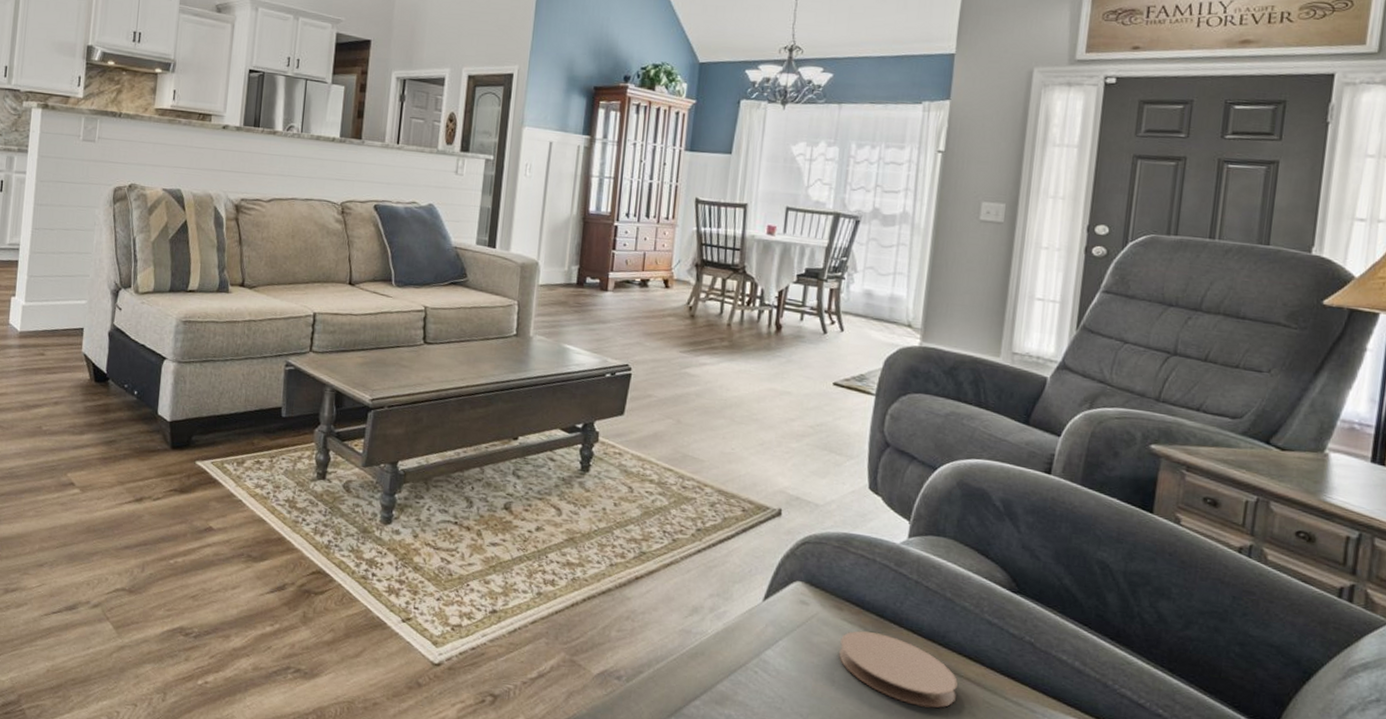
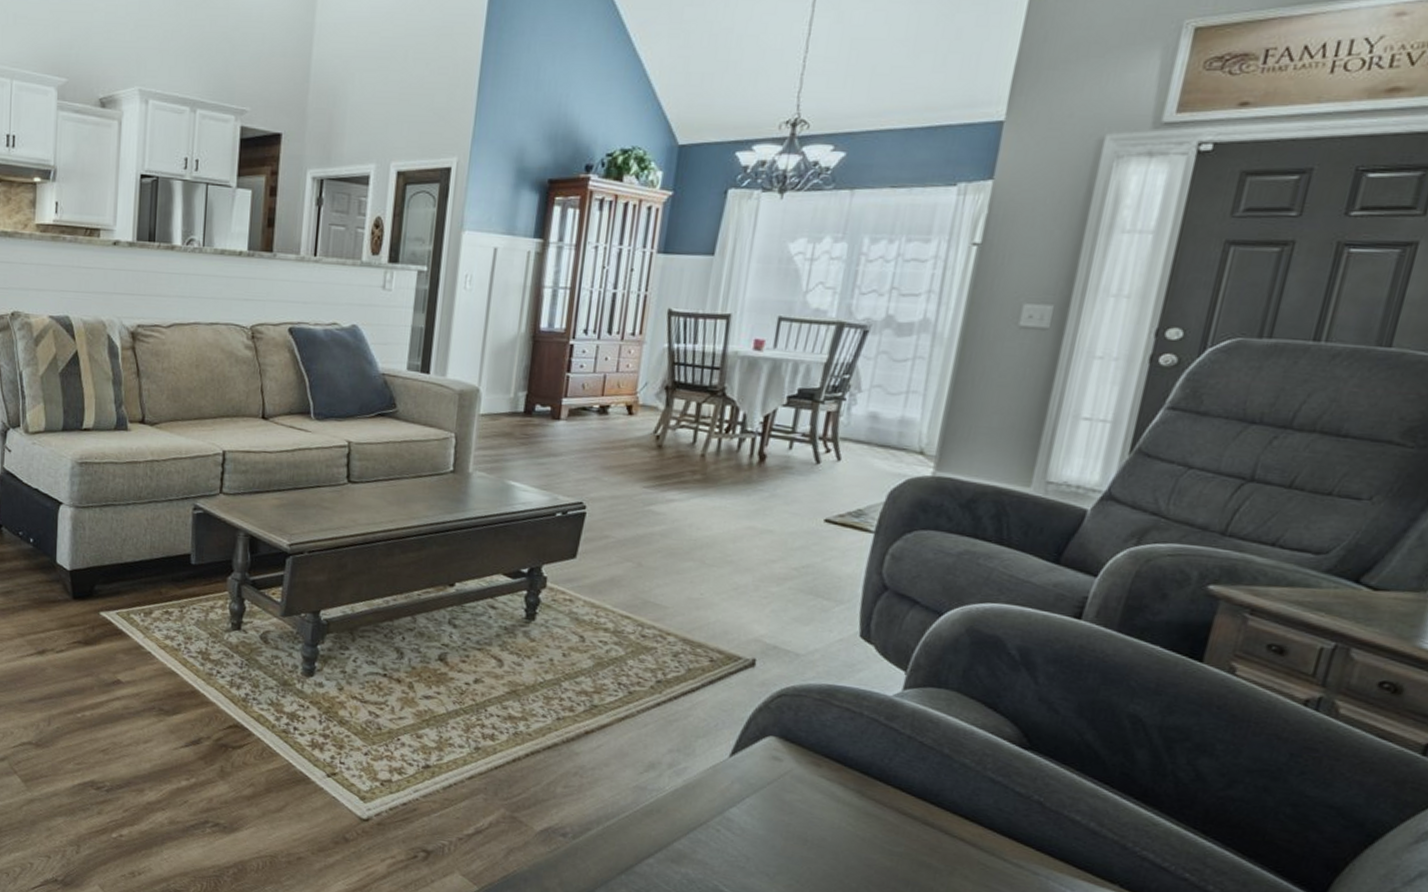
coaster: present [839,631,958,708] -> none [814,788,950,869]

